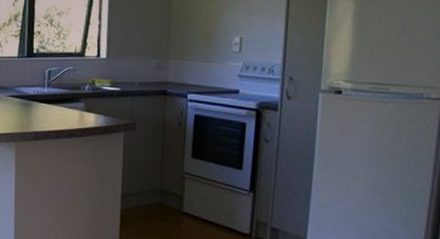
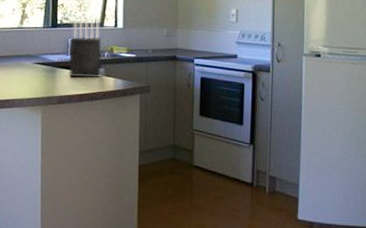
knife block: none [45,47,82,114] -> present [68,18,101,78]

